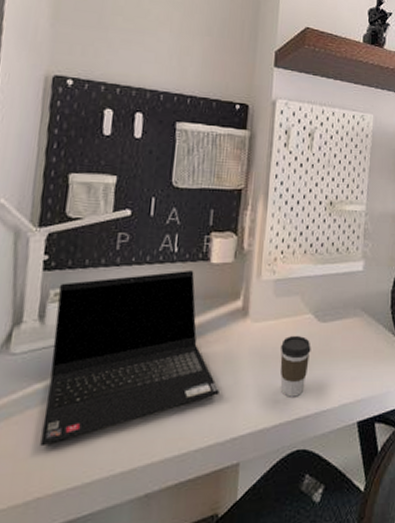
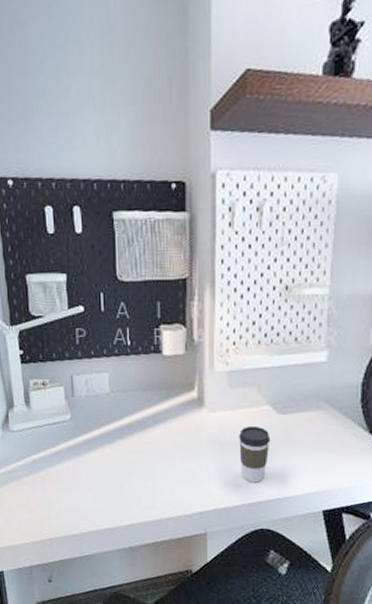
laptop computer: present [40,269,219,447] -> none [36,362,183,503]

